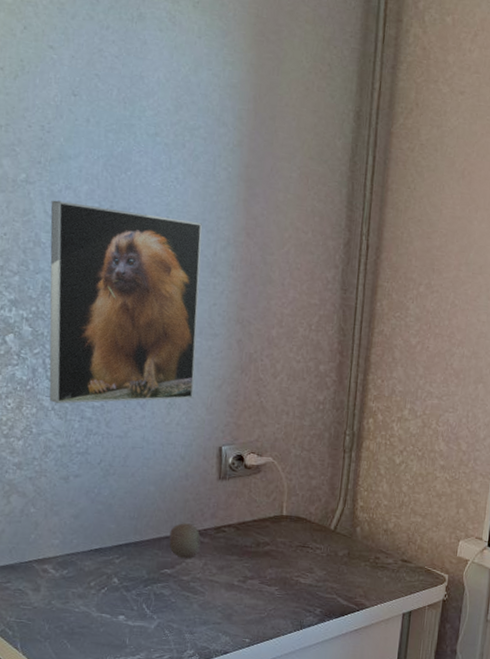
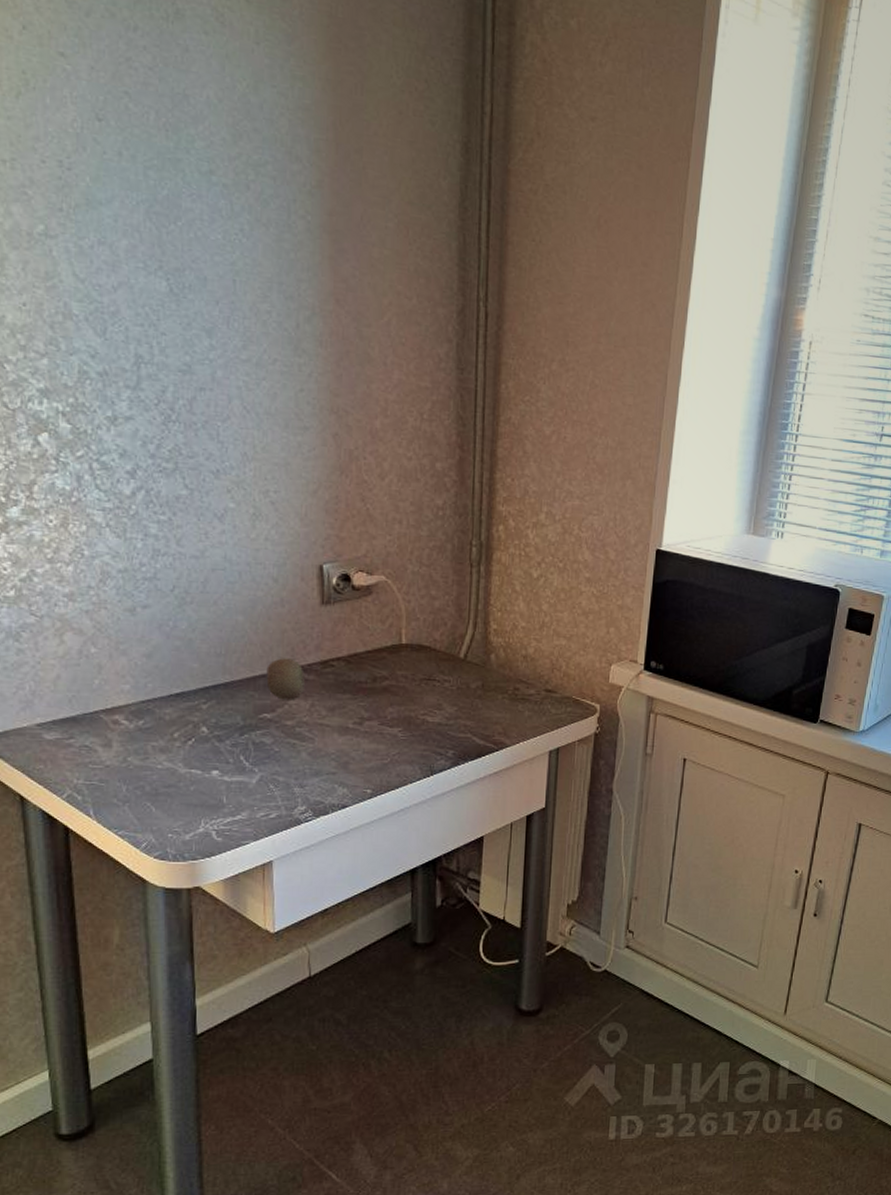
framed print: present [49,200,203,404] -> none [81,259,284,519]

